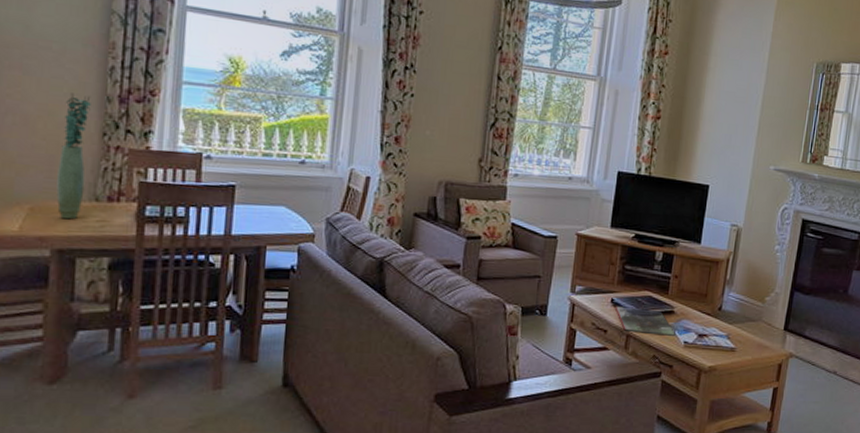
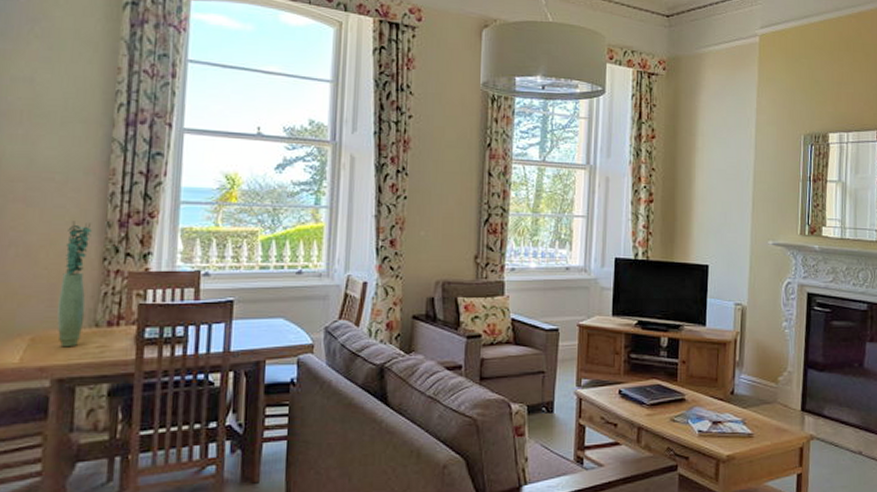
magazine: present [614,306,675,336] -> none [623,397,688,425]

